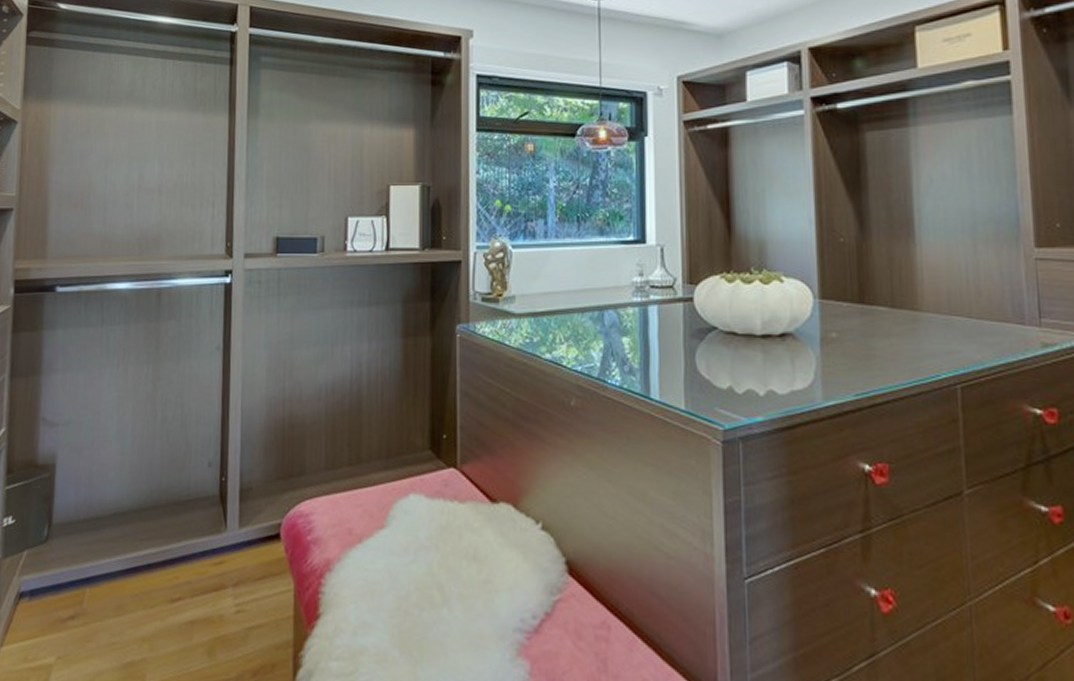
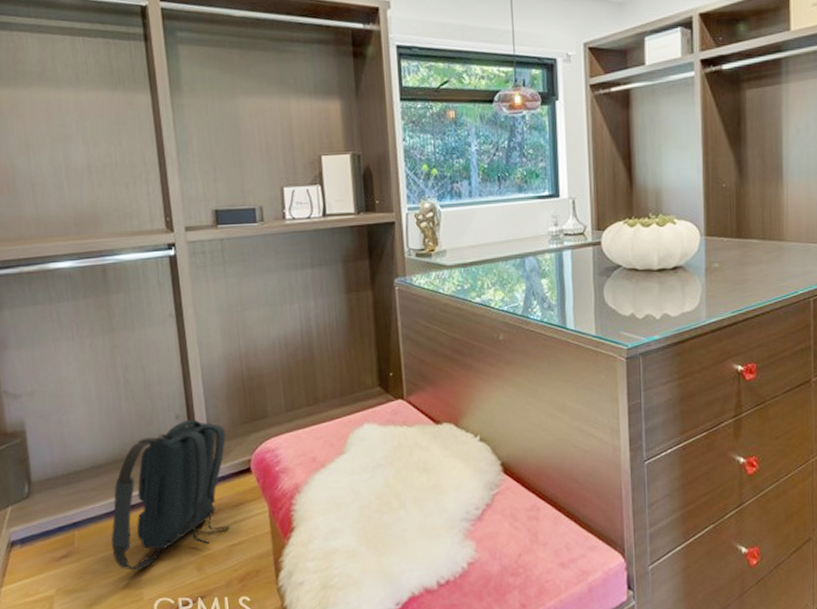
backpack: none [121,468,258,646] -> present [111,419,231,570]

